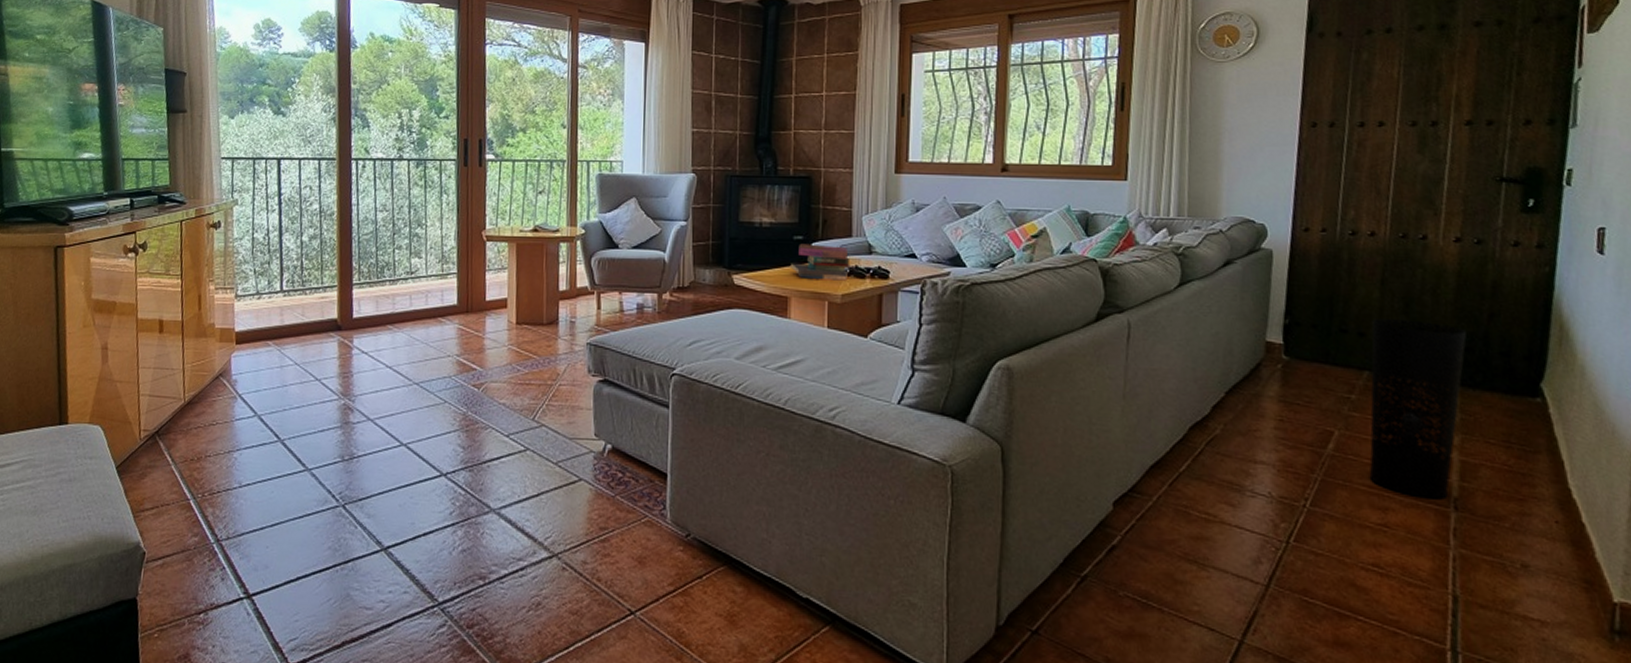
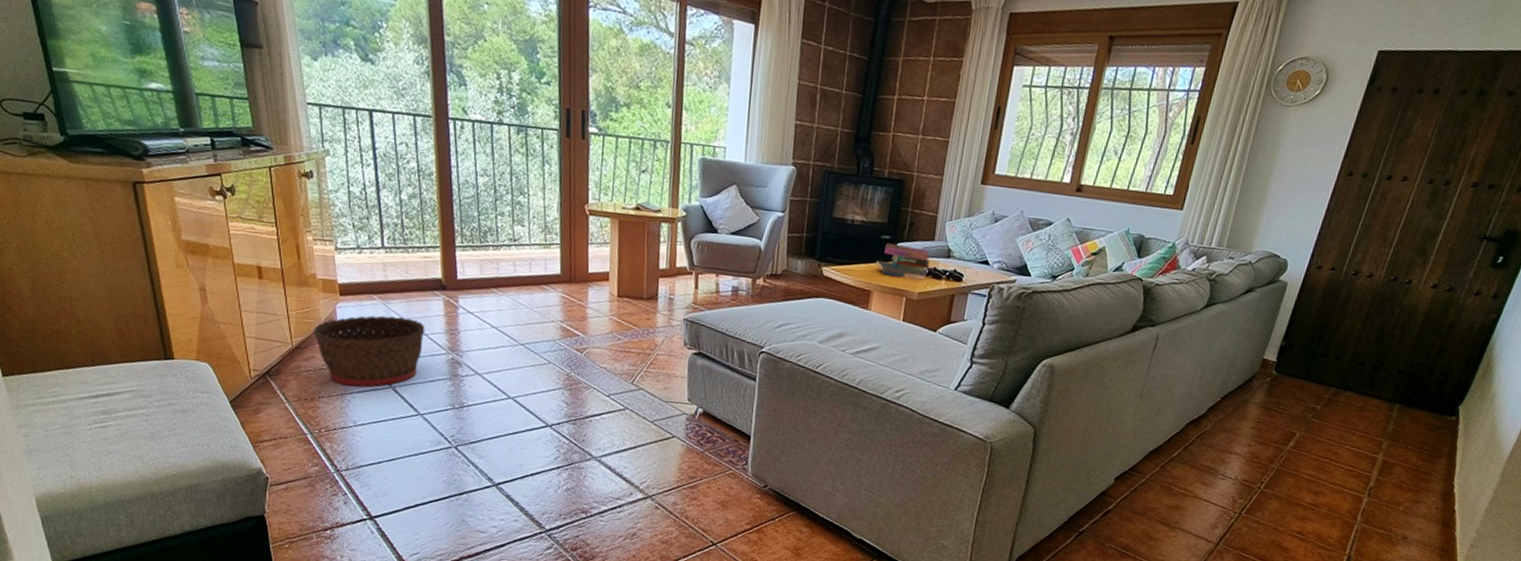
basket: none [206,362,319,442] -> present [313,315,425,387]
umbrella stand: present [1369,319,1467,500] -> none [1313,346,1418,488]

